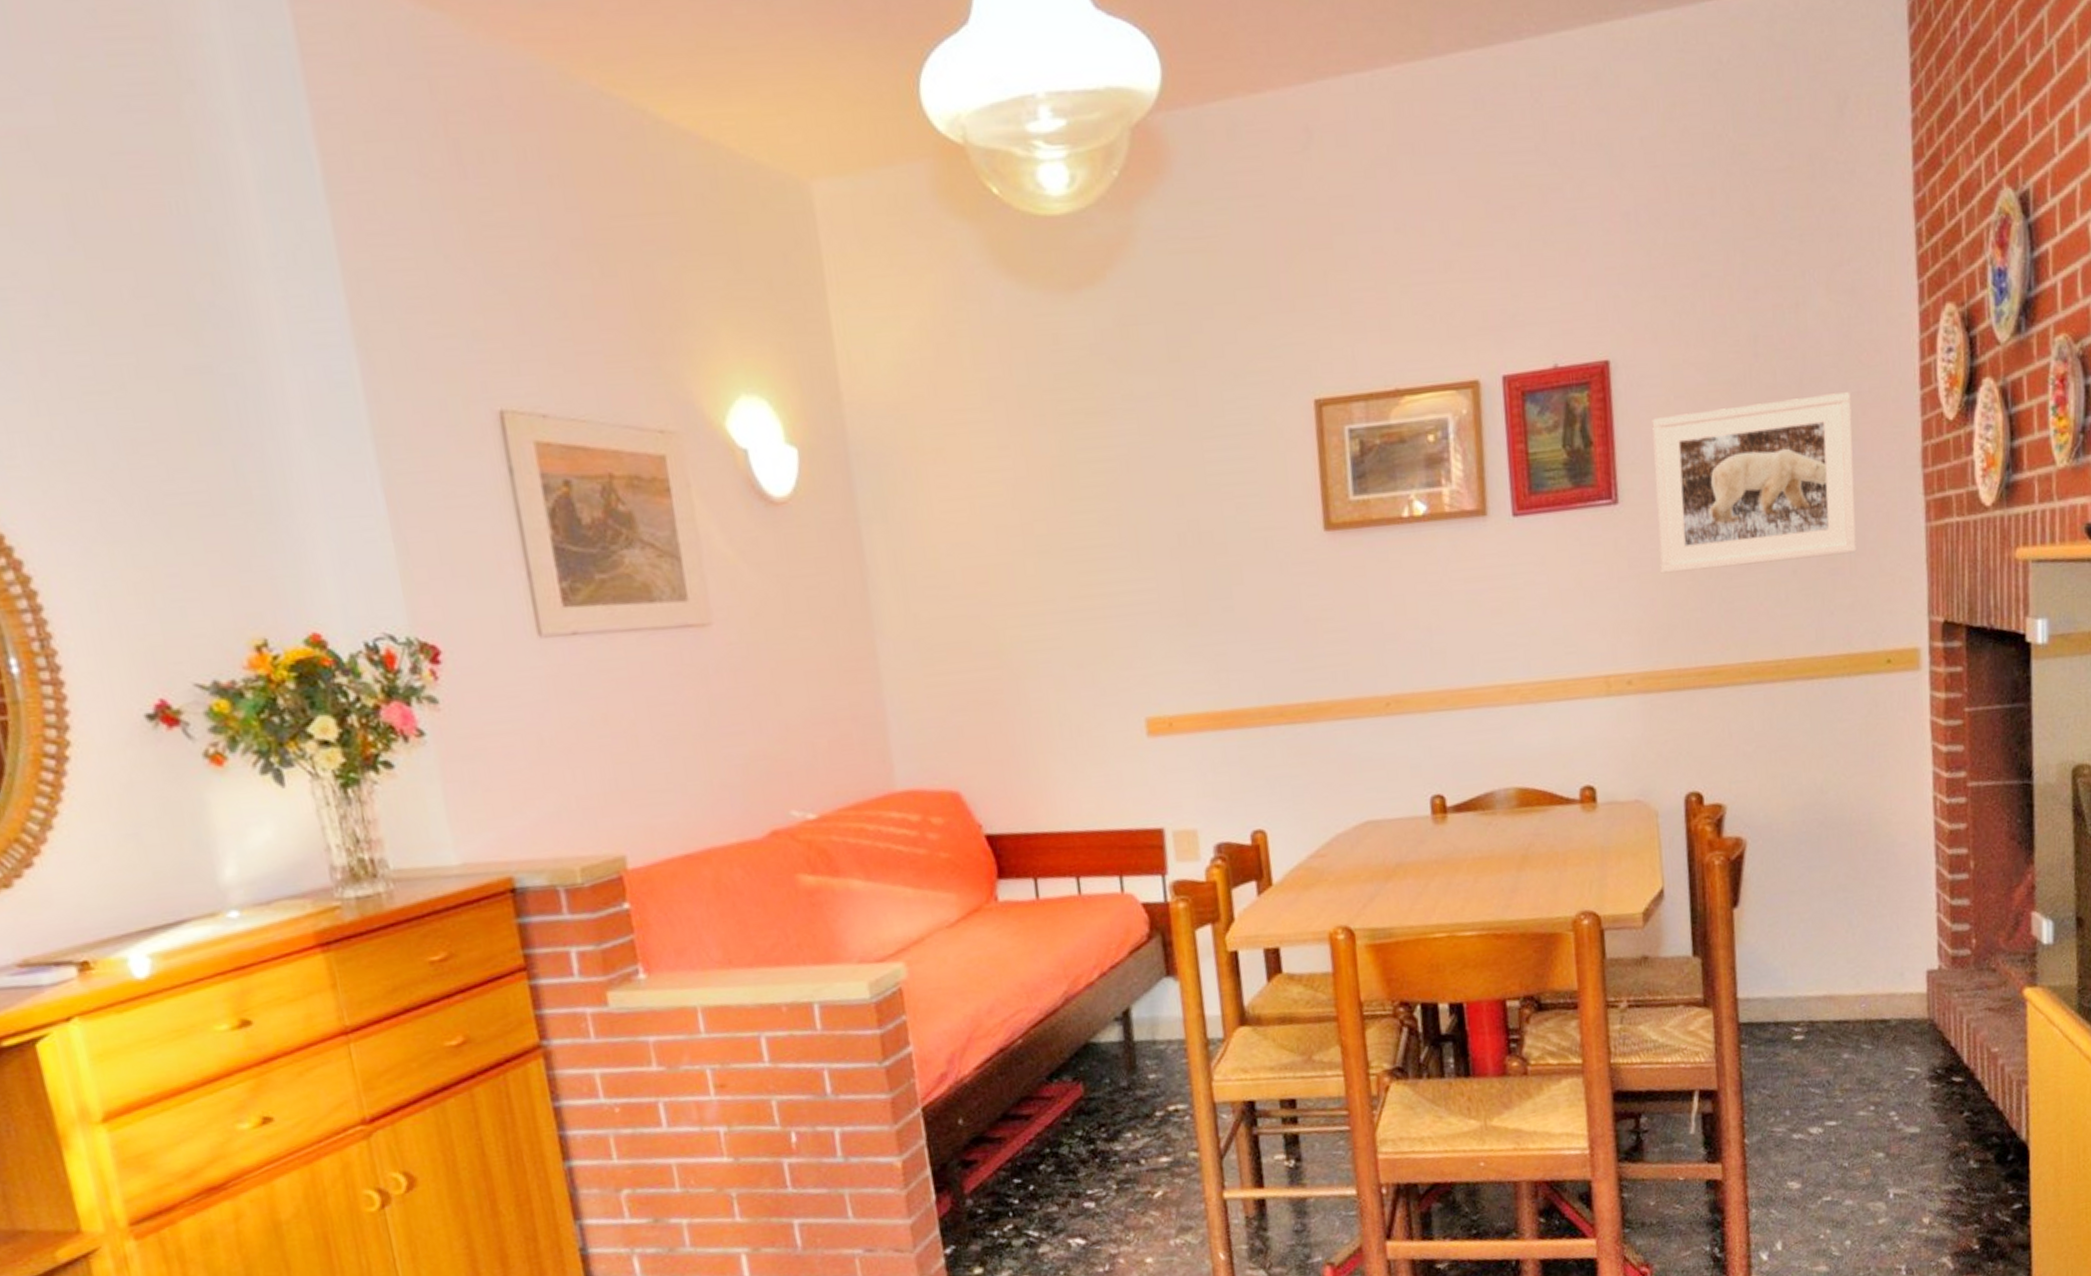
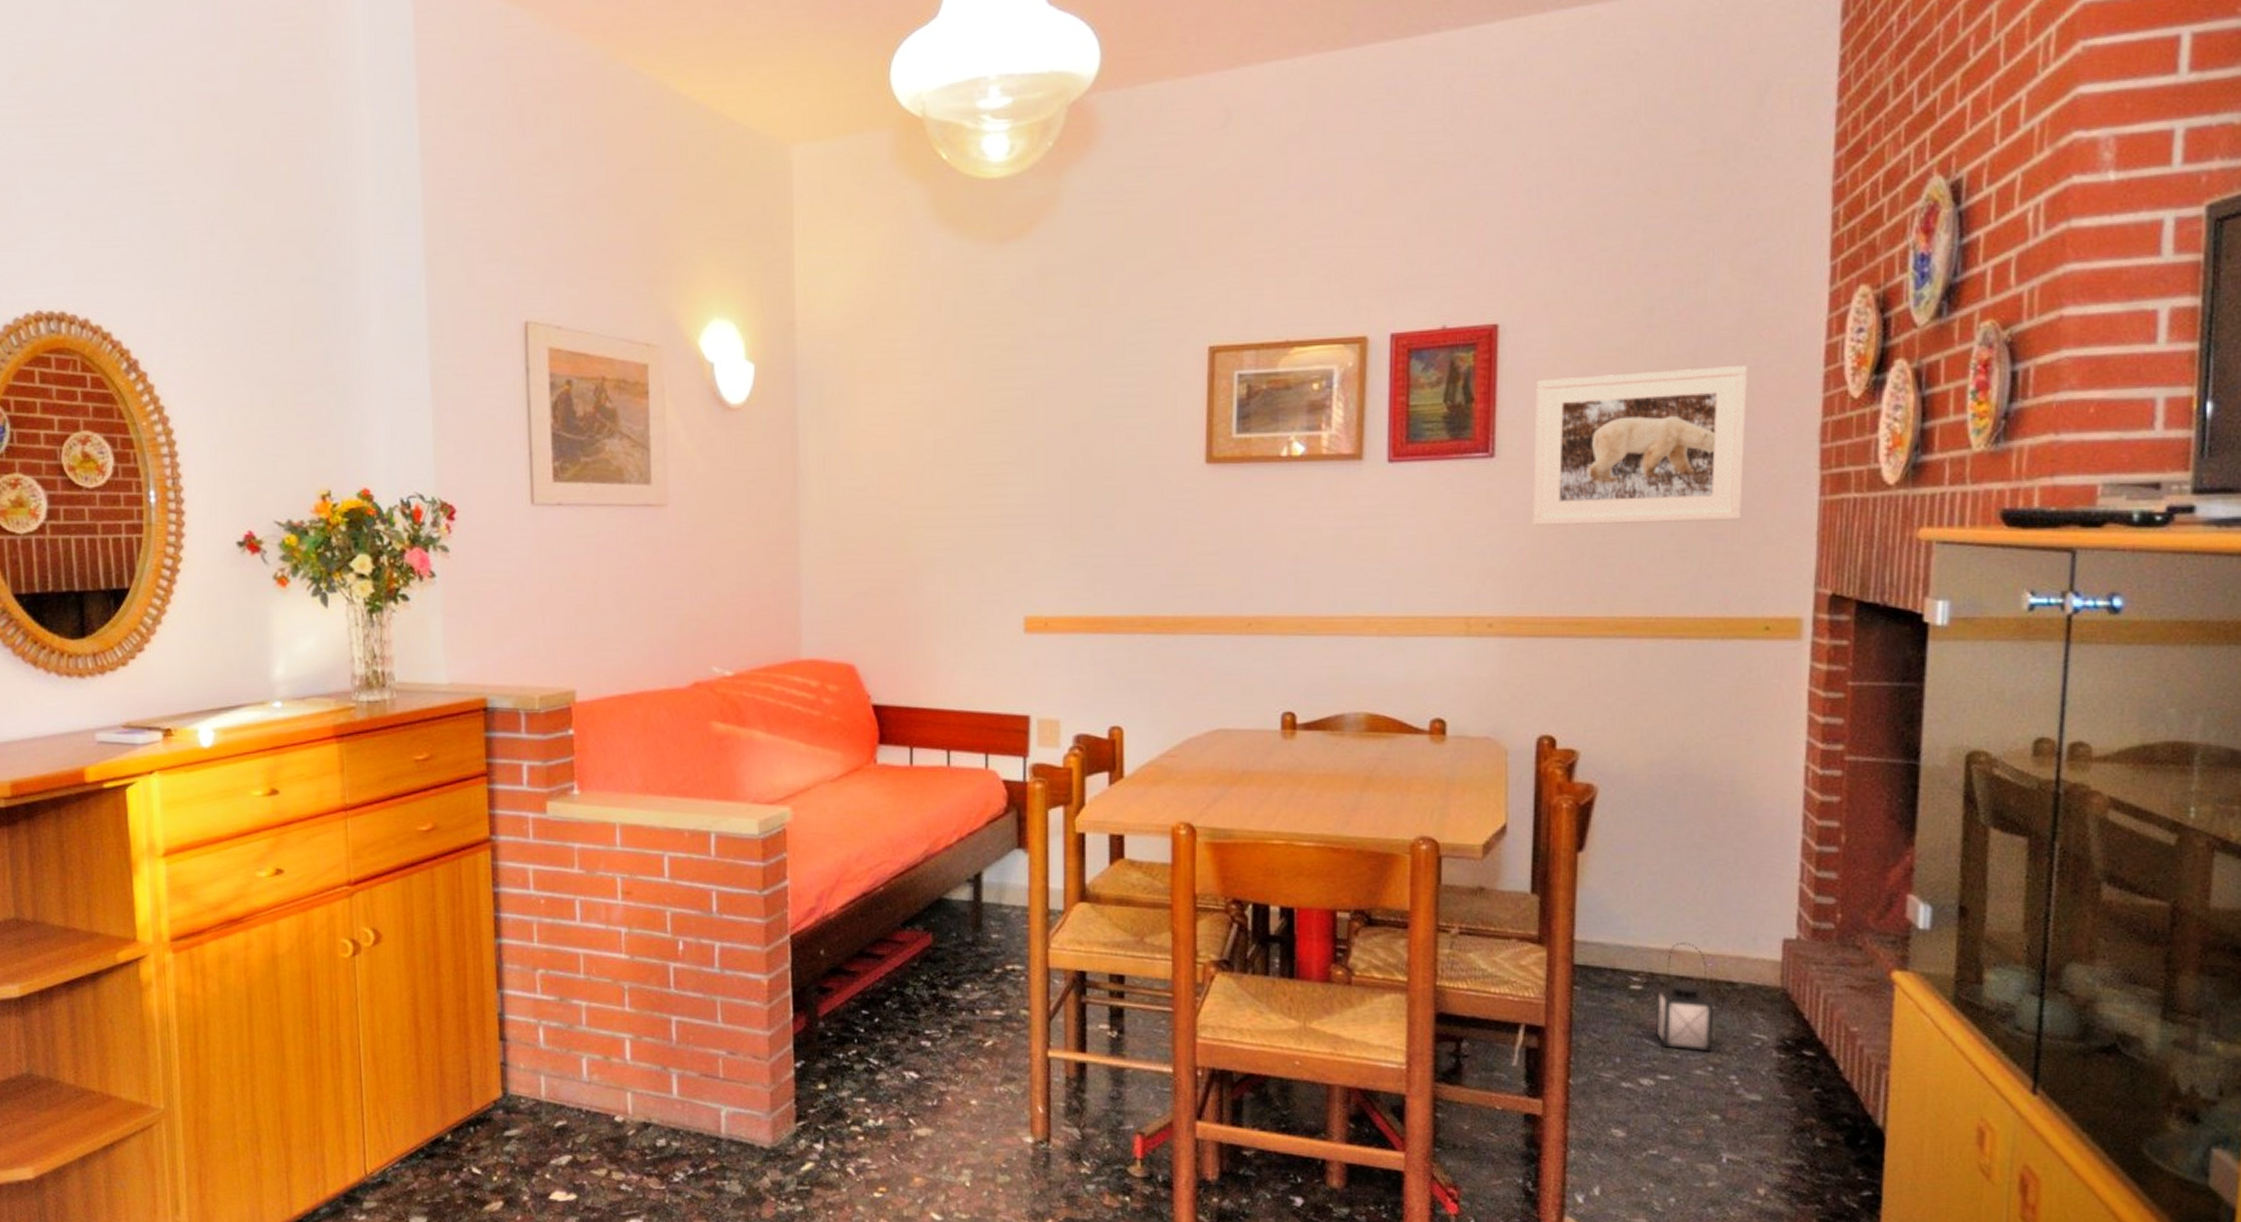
lantern: none [1818,986,1872,1094] -> present [1656,942,1714,1052]

